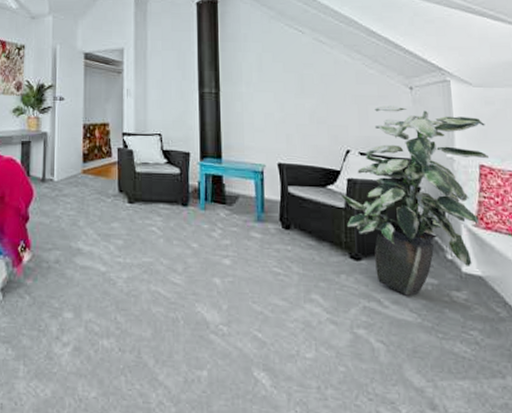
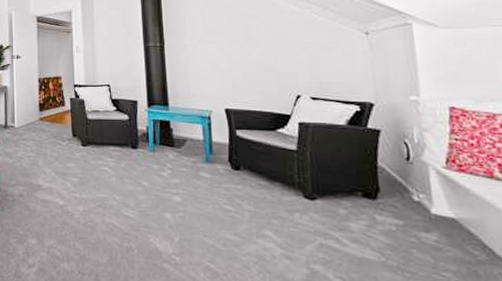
indoor plant: present [340,105,489,296] -> none [291,51,460,236]

